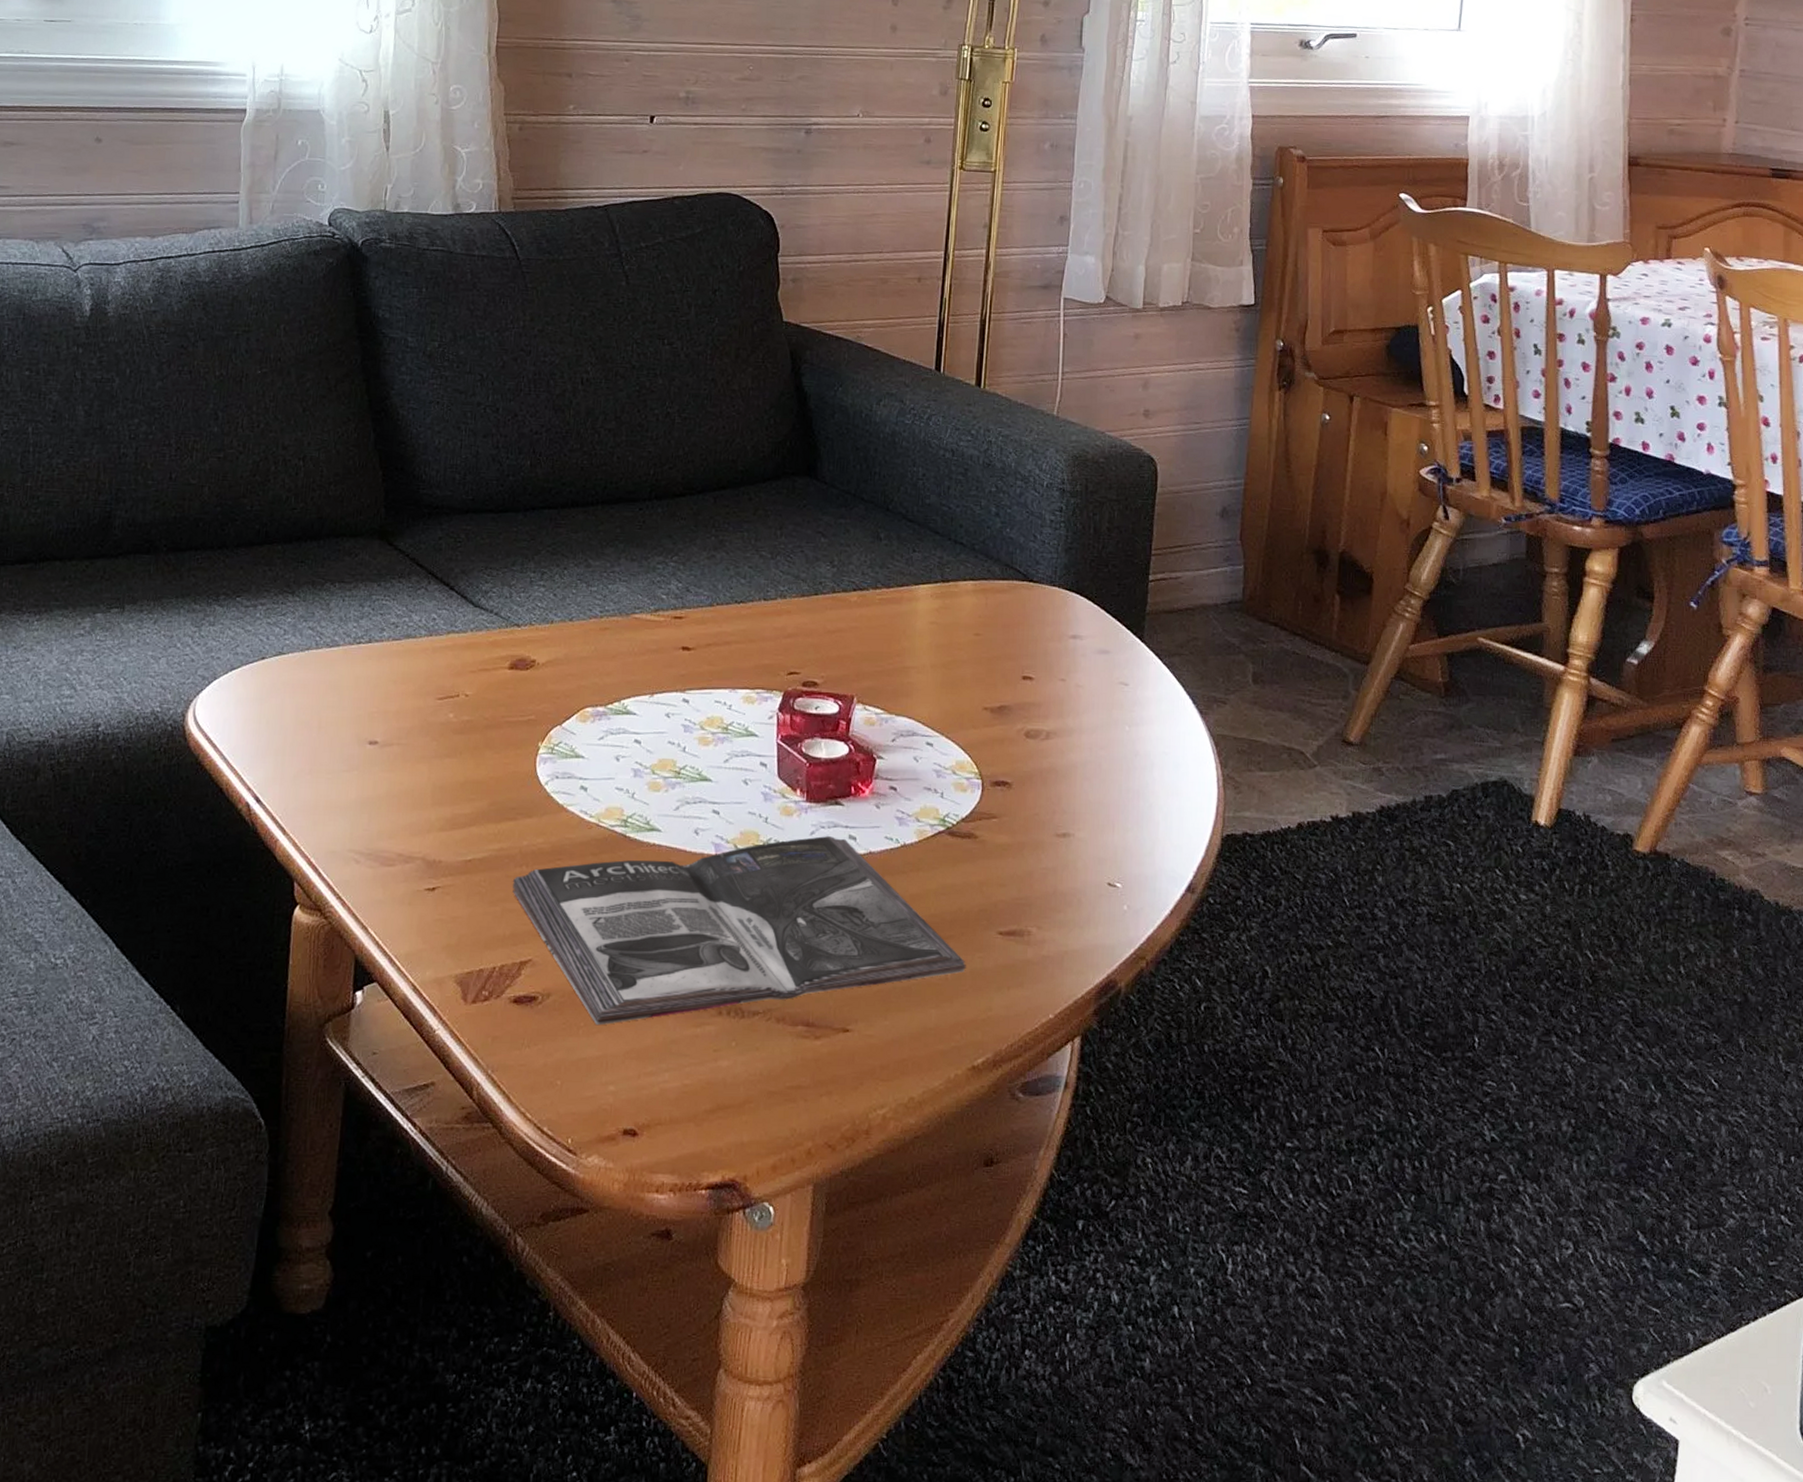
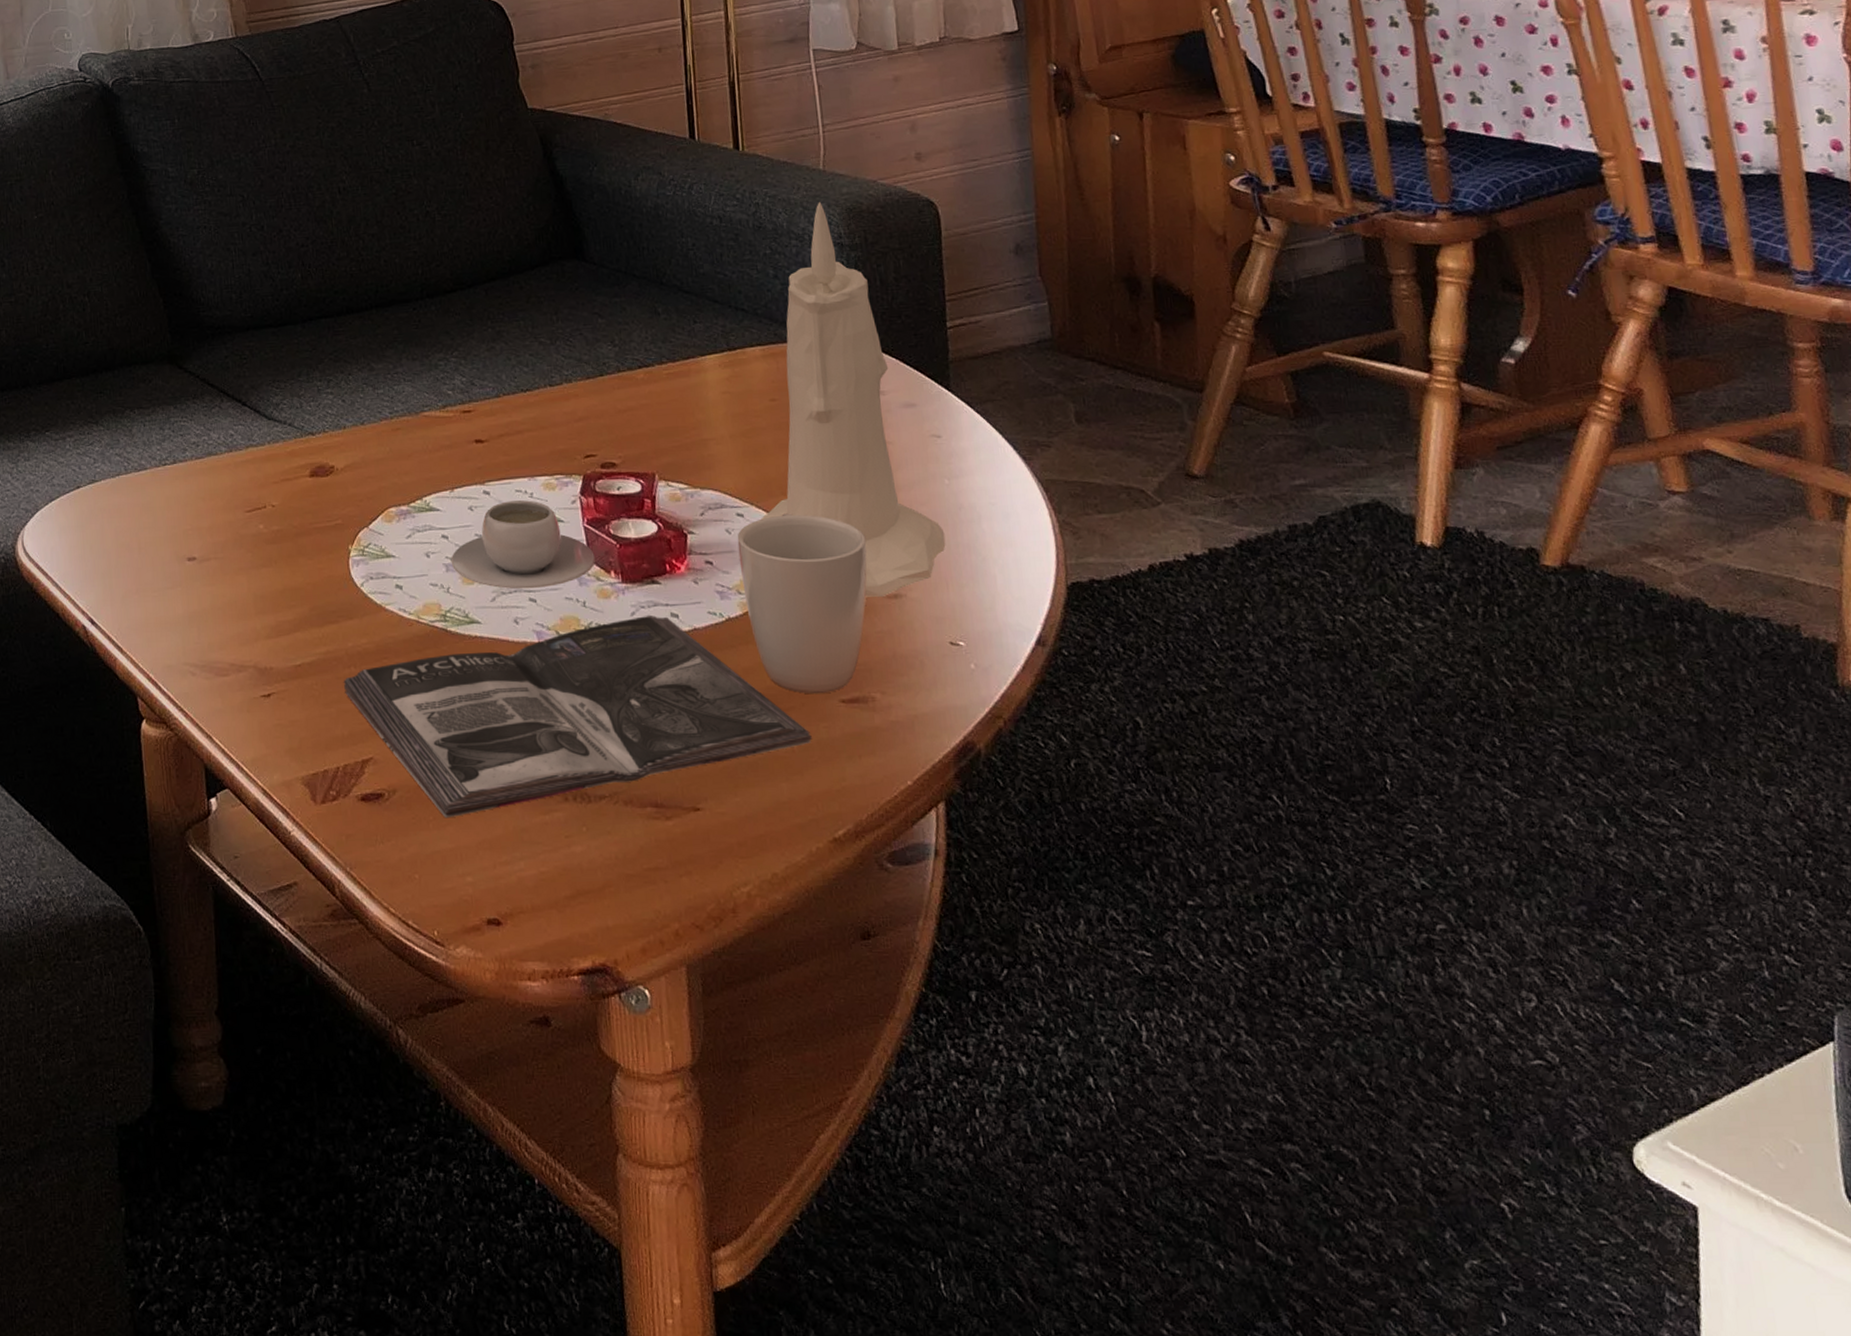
teacup: none [640,711,785,801] -> present [450,500,596,589]
mug: none [922,746,1045,925] -> present [737,513,868,694]
candle: none [949,446,1118,834] -> present [761,201,946,597]

